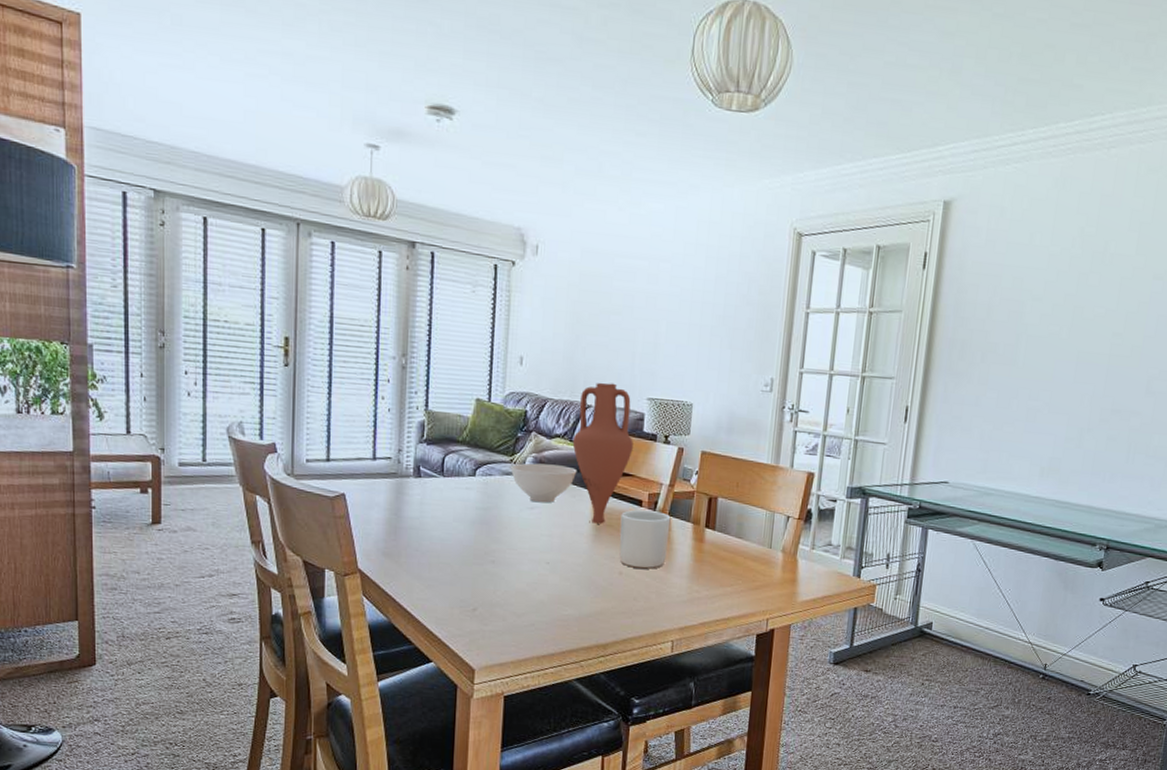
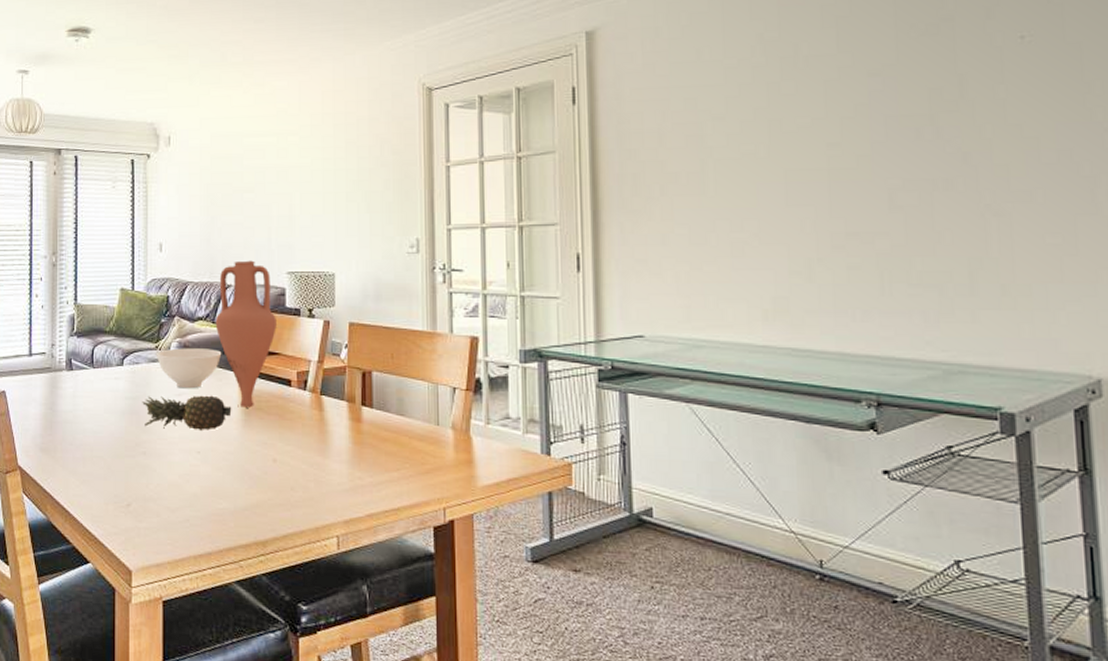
fruit: none [493,507,584,543] -> present [142,395,232,431]
mug: present [619,509,671,569] -> none [270,390,323,455]

